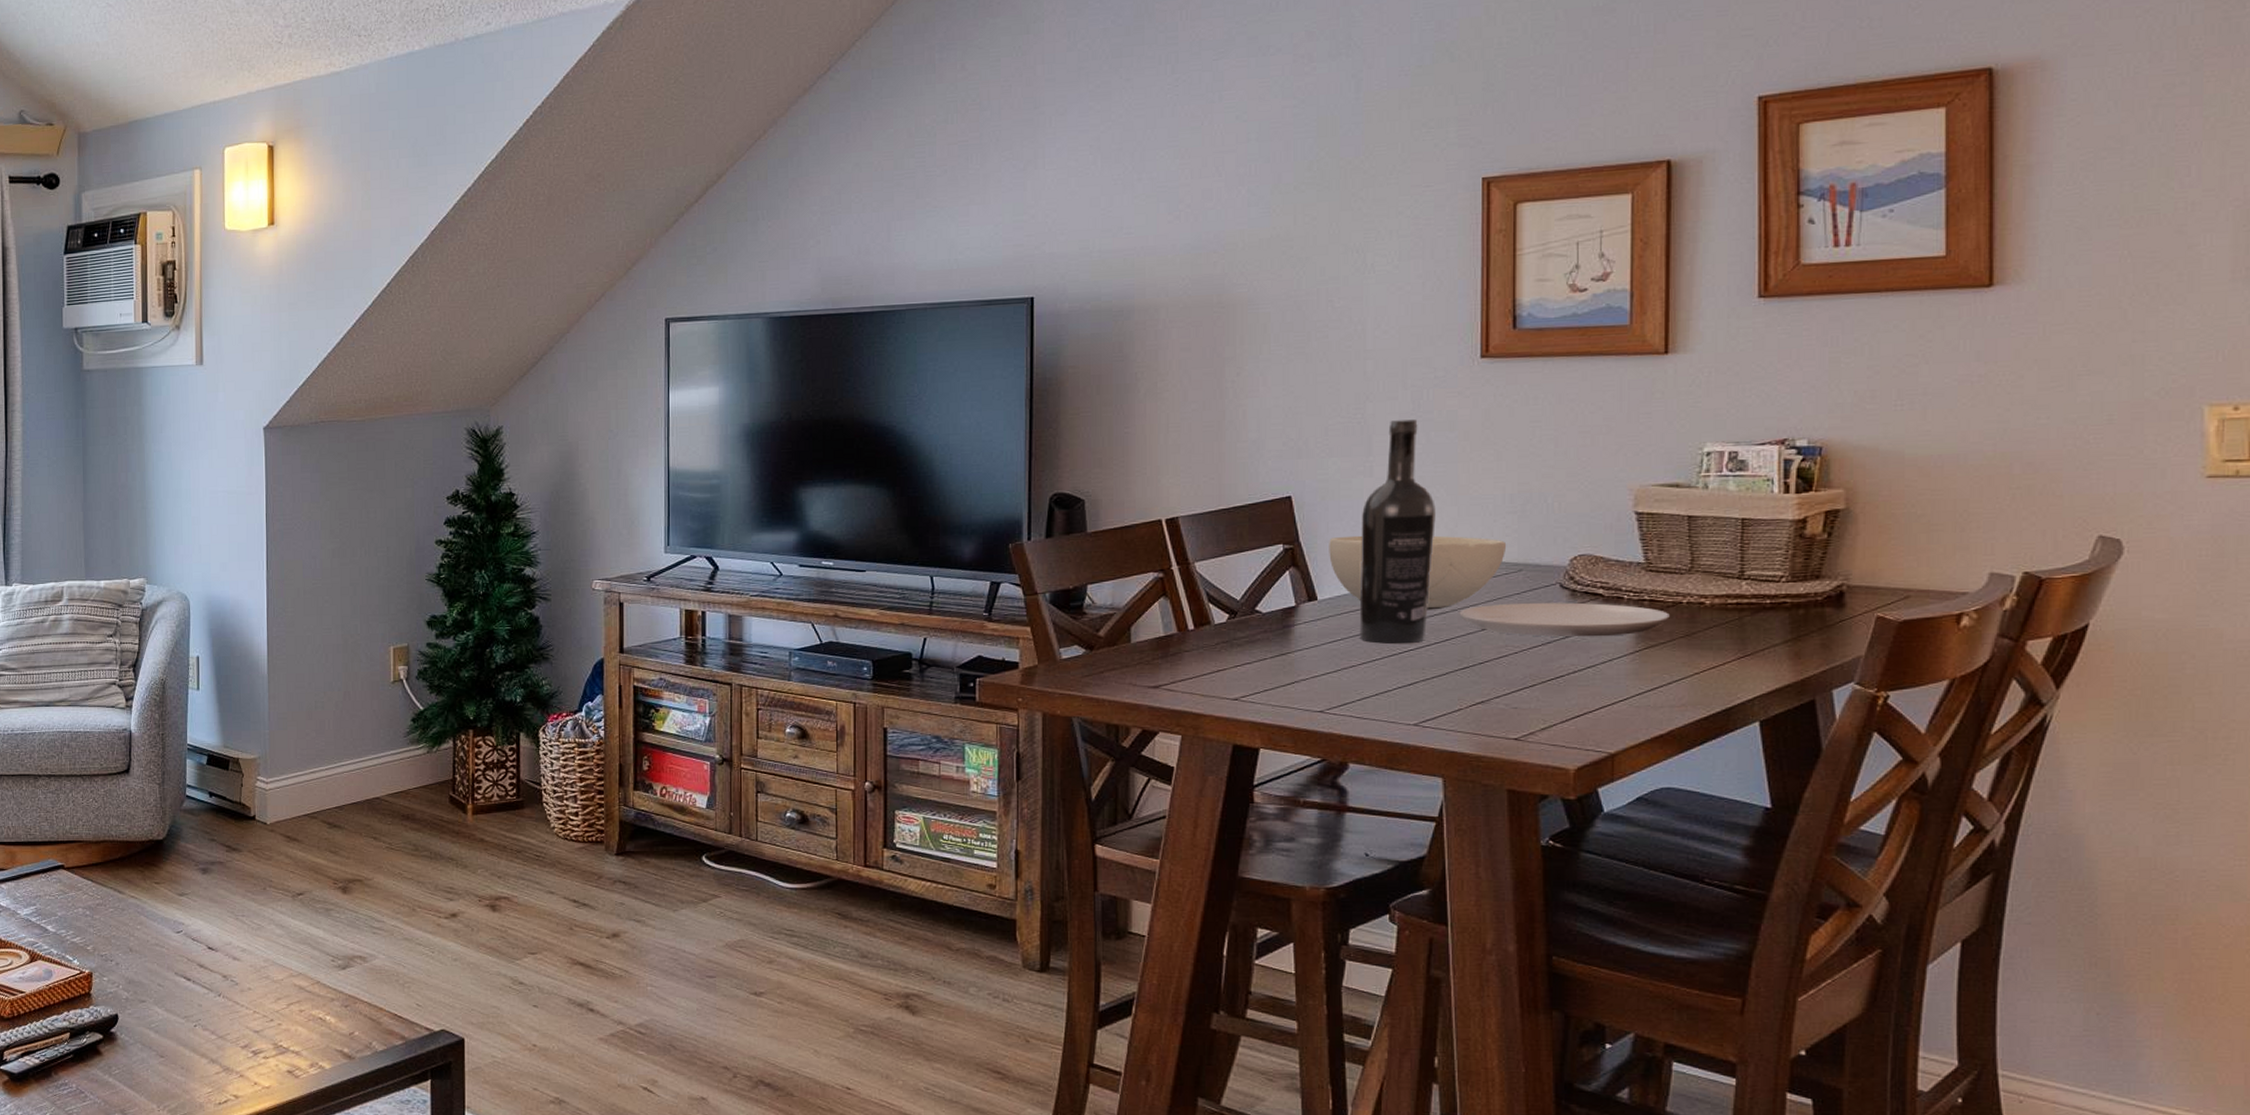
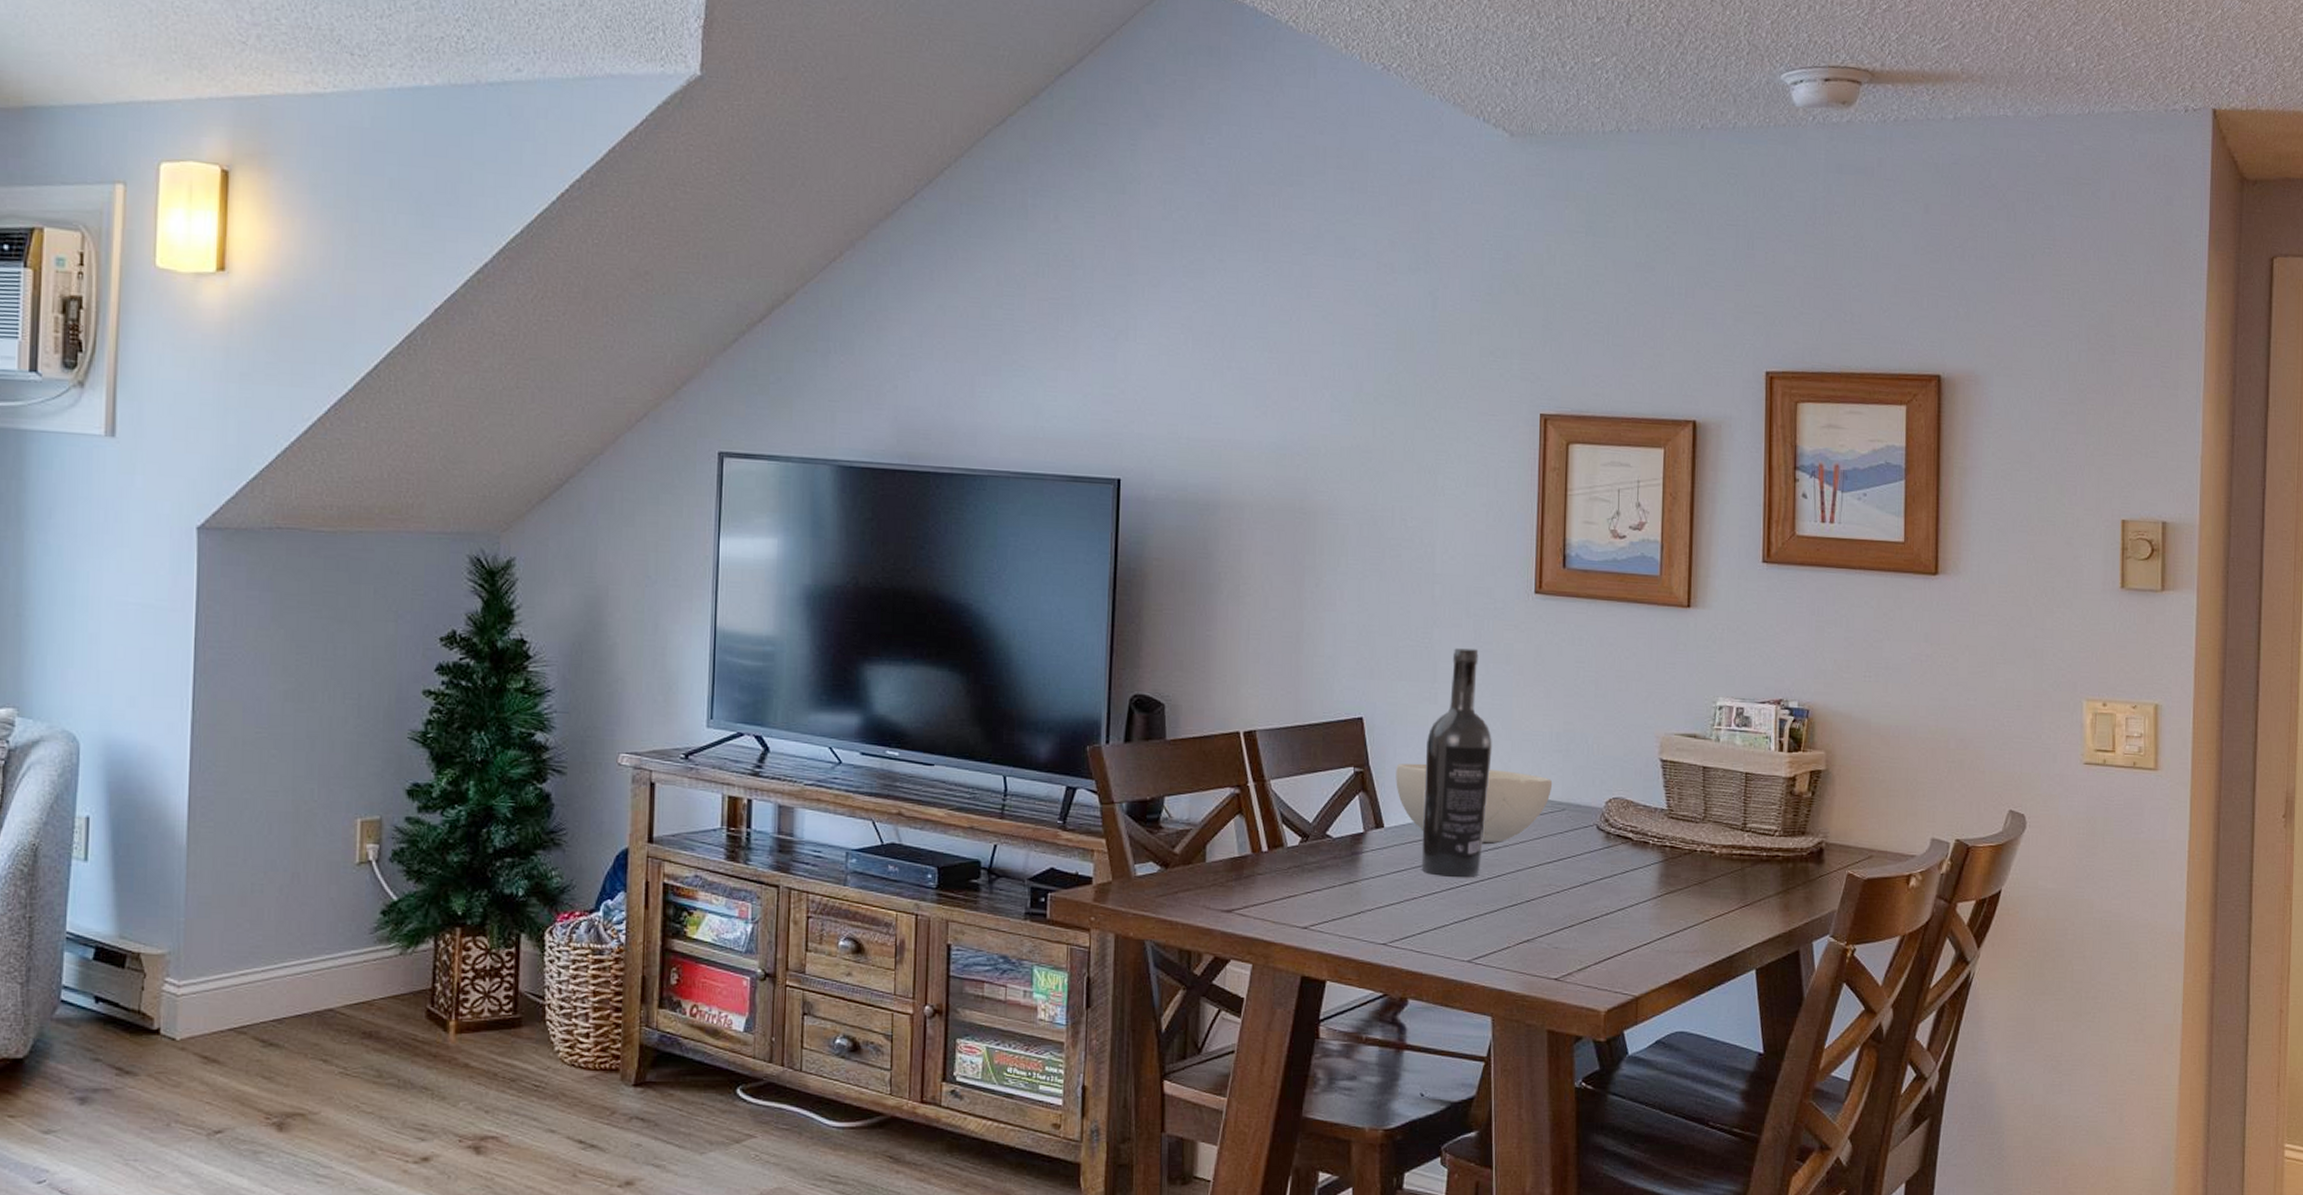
plate: present [1459,602,1670,638] -> none [1510,842,1686,880]

